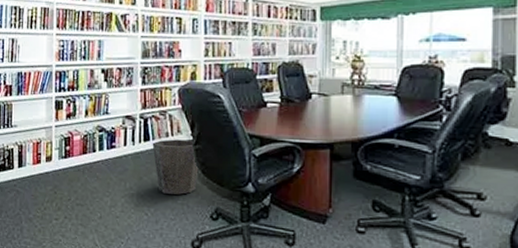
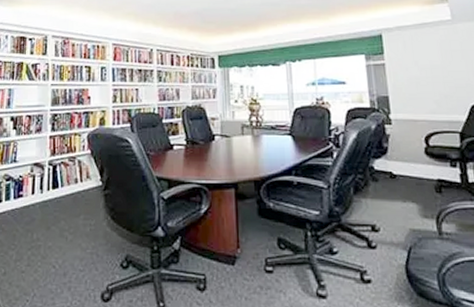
waste bin: present [152,139,199,195] -> none [61,185,108,243]

